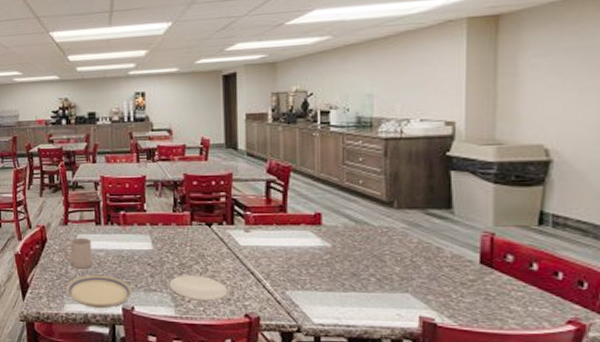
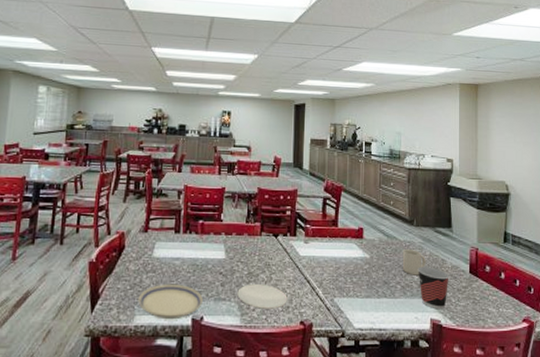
mug: present [63,237,93,269] -> none [140,245,169,278]
mug: none [377,235,412,267] -> present [402,248,426,276]
cup: none [400,256,448,306] -> present [418,267,449,310]

